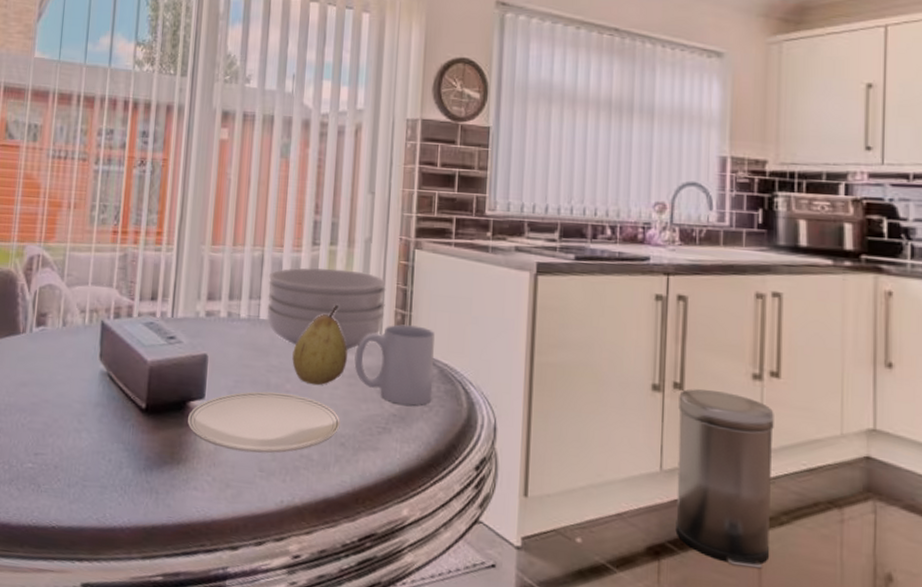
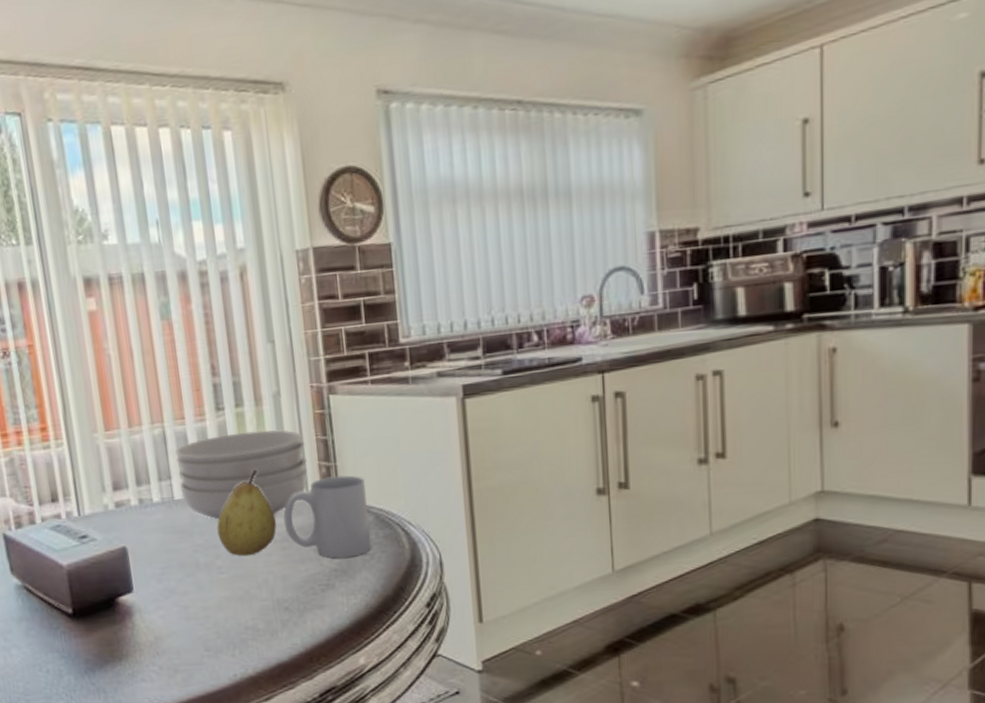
plate: present [188,391,340,454] -> none [120,569,281,637]
pedal bin: present [675,389,774,570] -> none [625,482,726,647]

